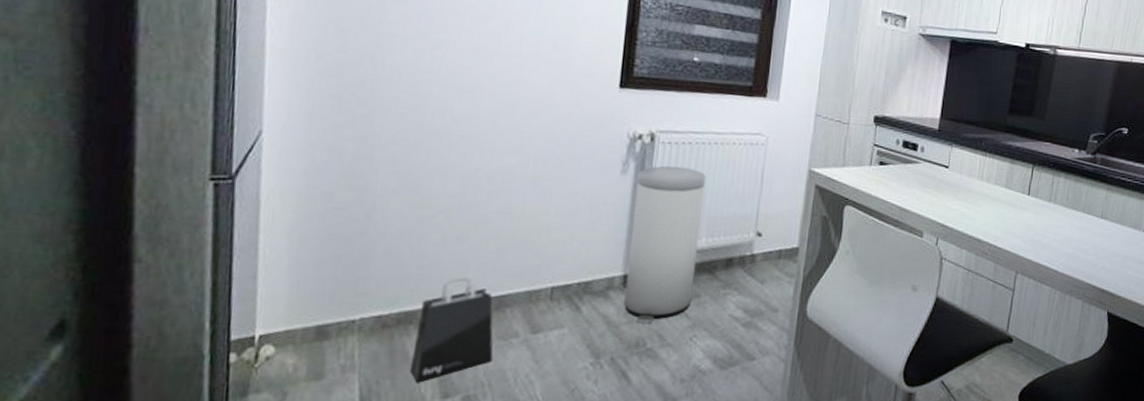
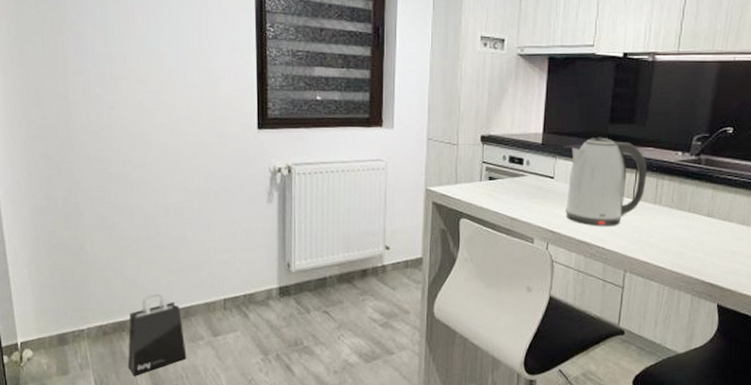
pedal bin: present [624,166,706,324] -> none [281,194,338,327]
kettle: none [958,127,1044,224] -> present [565,137,647,227]

